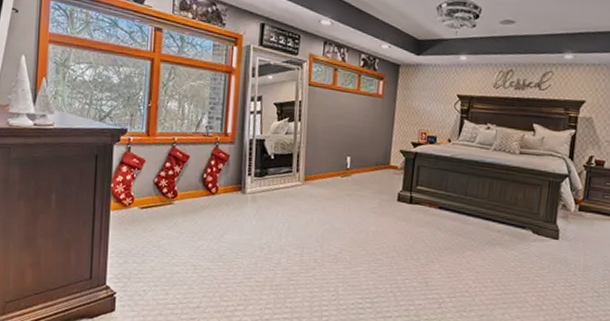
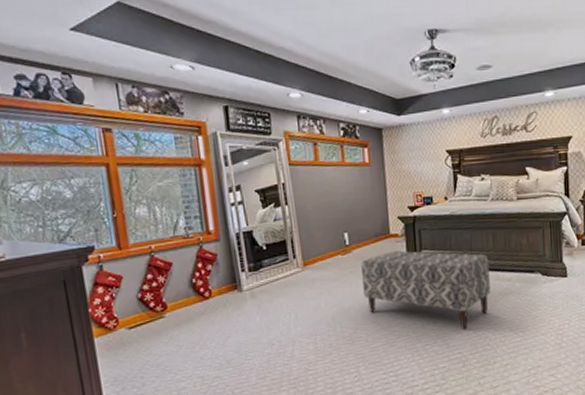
bench: none [355,182,482,271] -> present [361,250,490,329]

